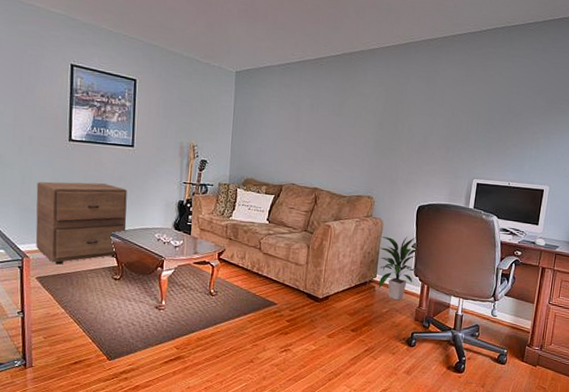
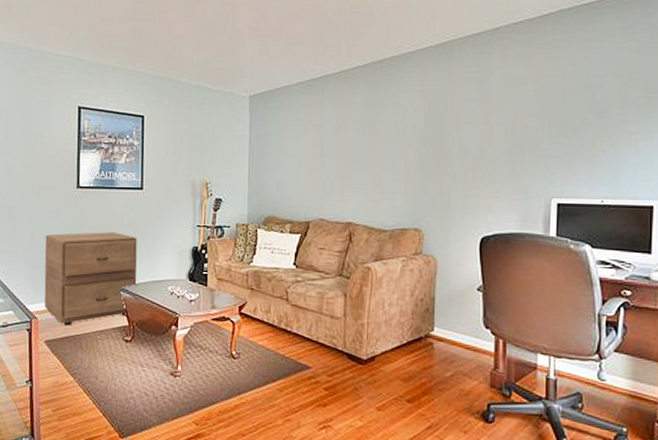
indoor plant: present [378,236,418,301] -> none [435,277,485,361]

